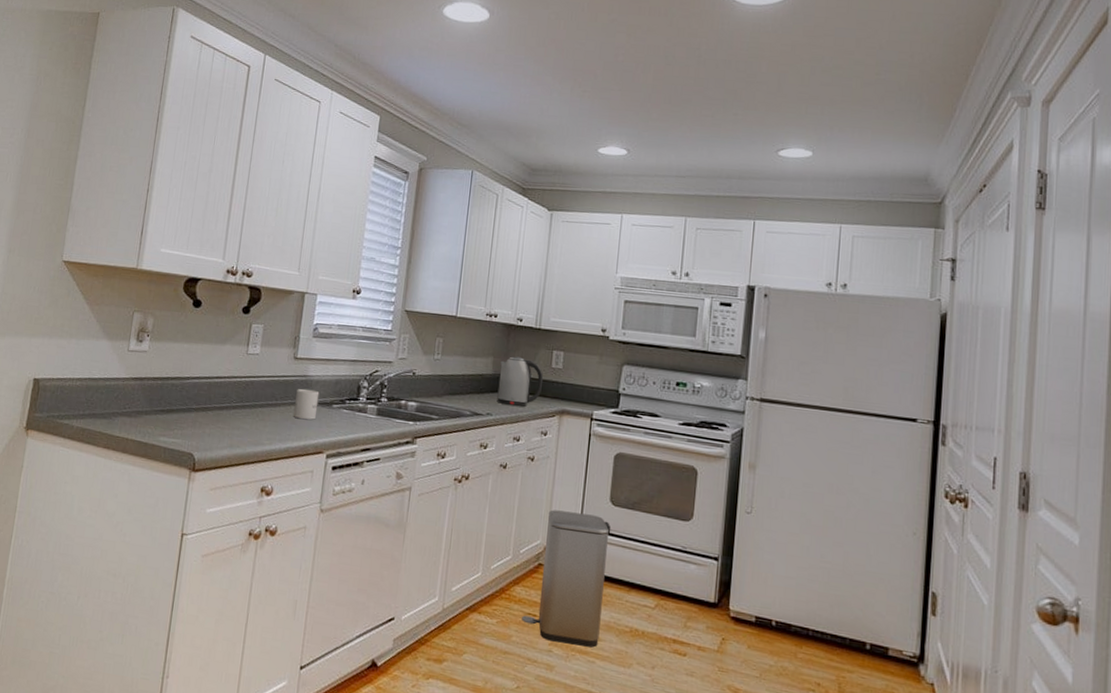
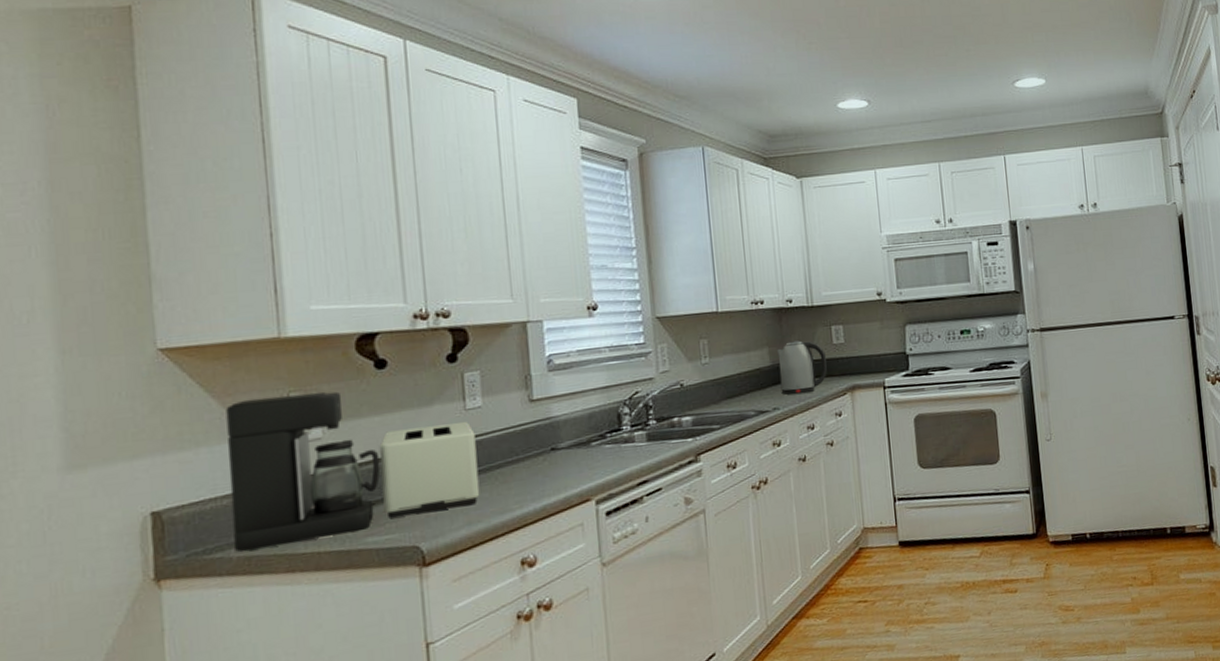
coffee maker: none [77,310,182,431] -> present [225,391,381,552]
toaster: none [176,357,250,432] -> present [379,421,480,518]
mug: present [293,388,320,420] -> none [541,431,574,470]
pedal bin: present [522,509,611,648] -> none [853,483,934,622]

